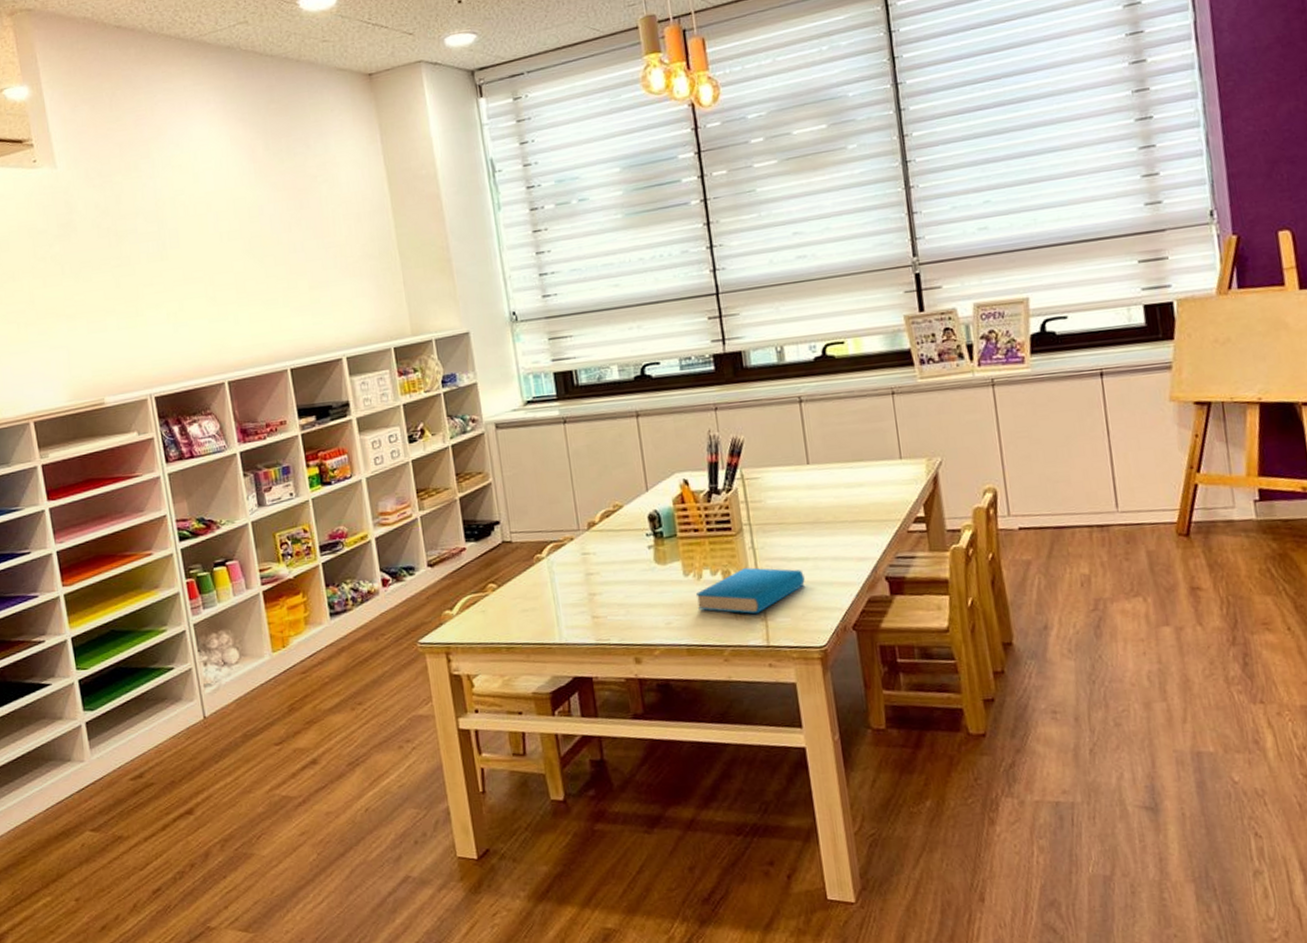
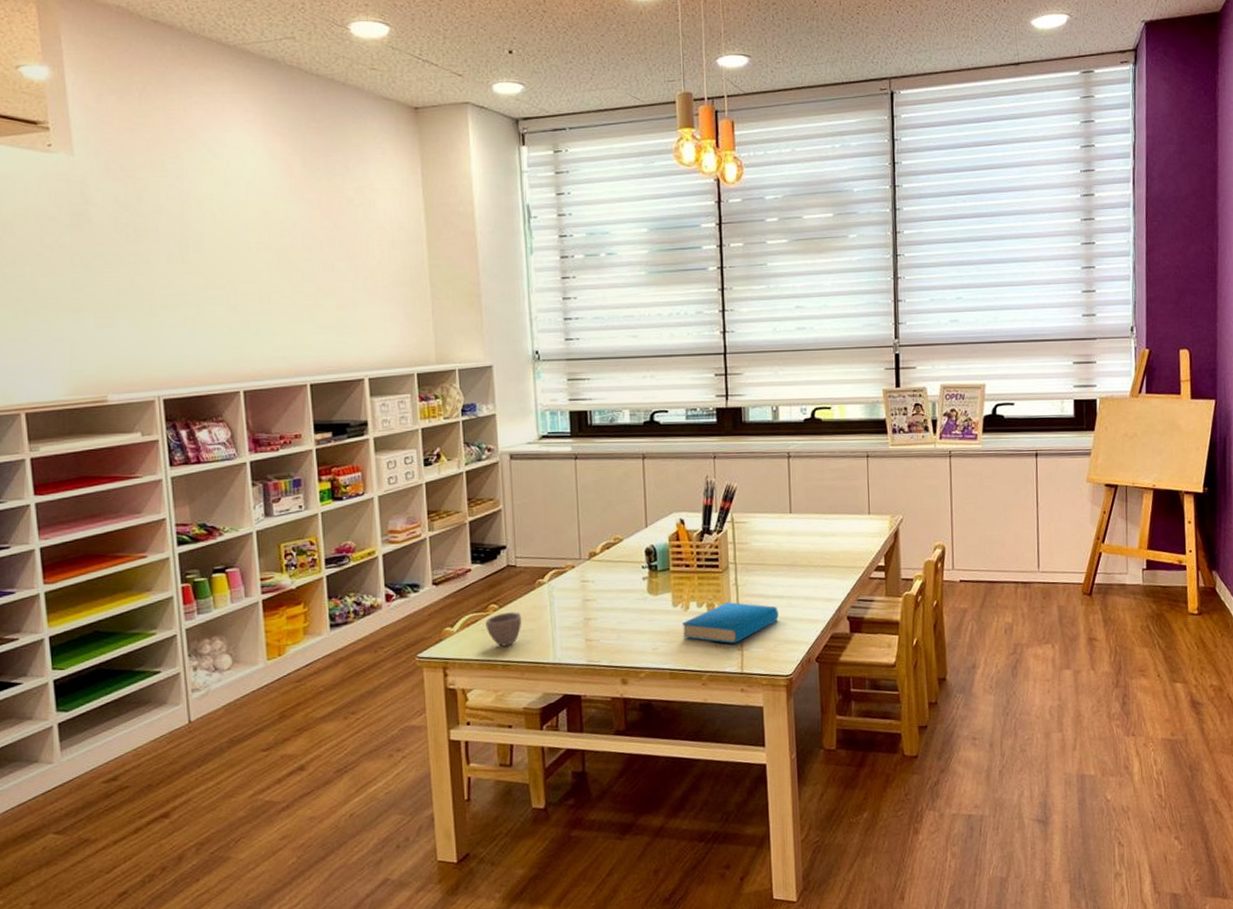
cup: none [485,590,523,628] -> present [485,612,522,647]

